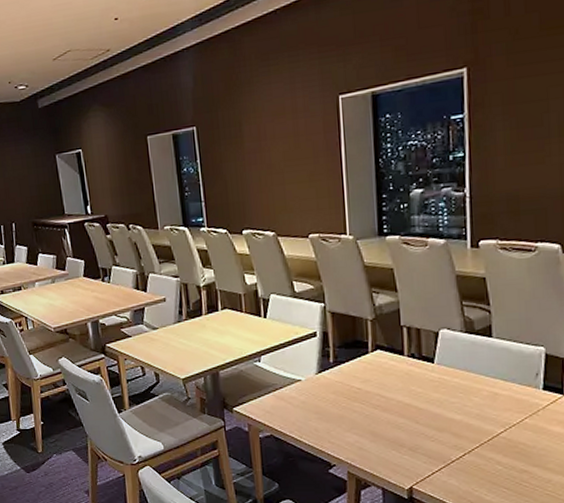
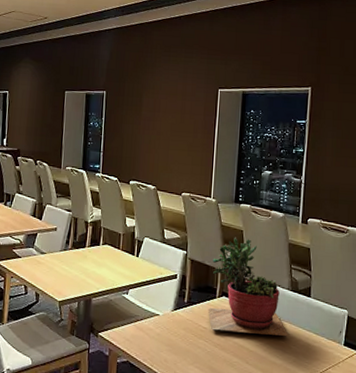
succulent plant: none [358,277,467,390] -> present [207,237,288,336]

